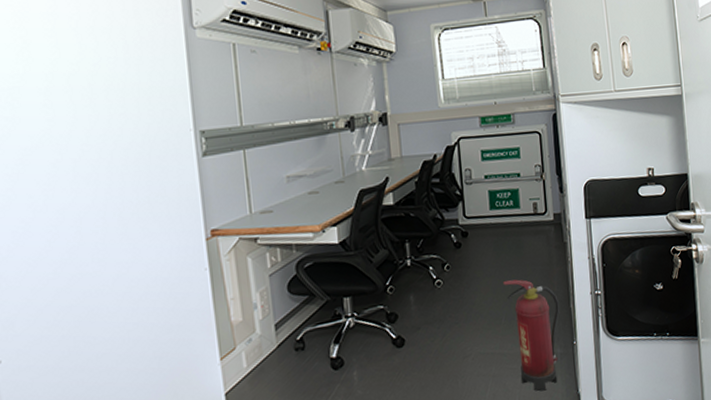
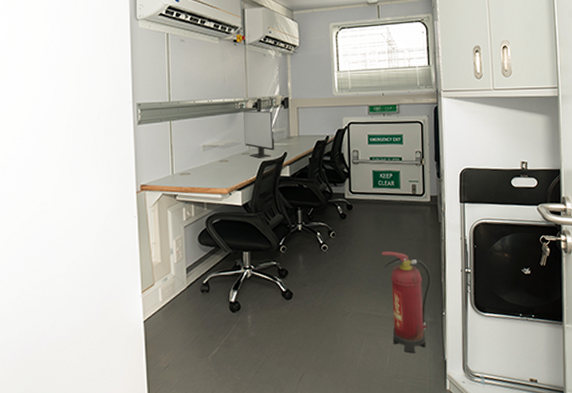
computer monitor: none [334,130,374,187] -> present [244,110,275,159]

